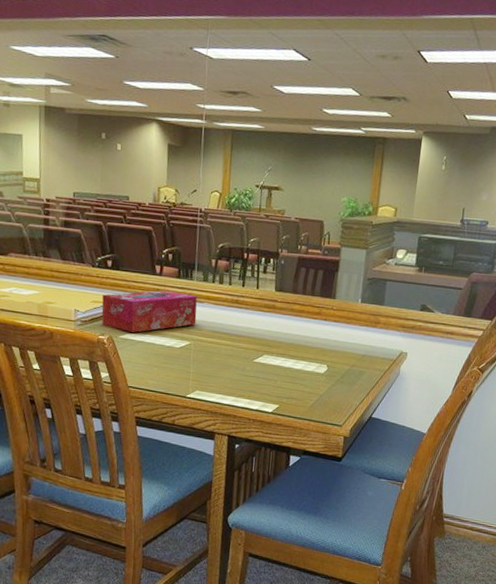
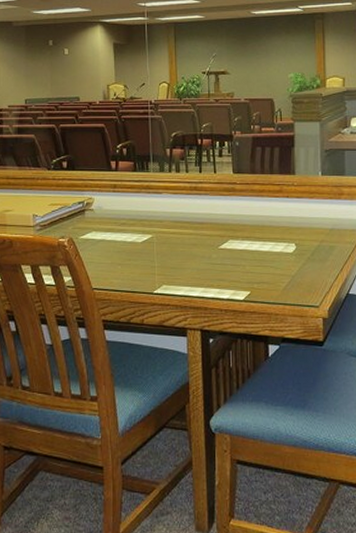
tissue box: present [101,290,197,333] -> none [60,185,156,232]

